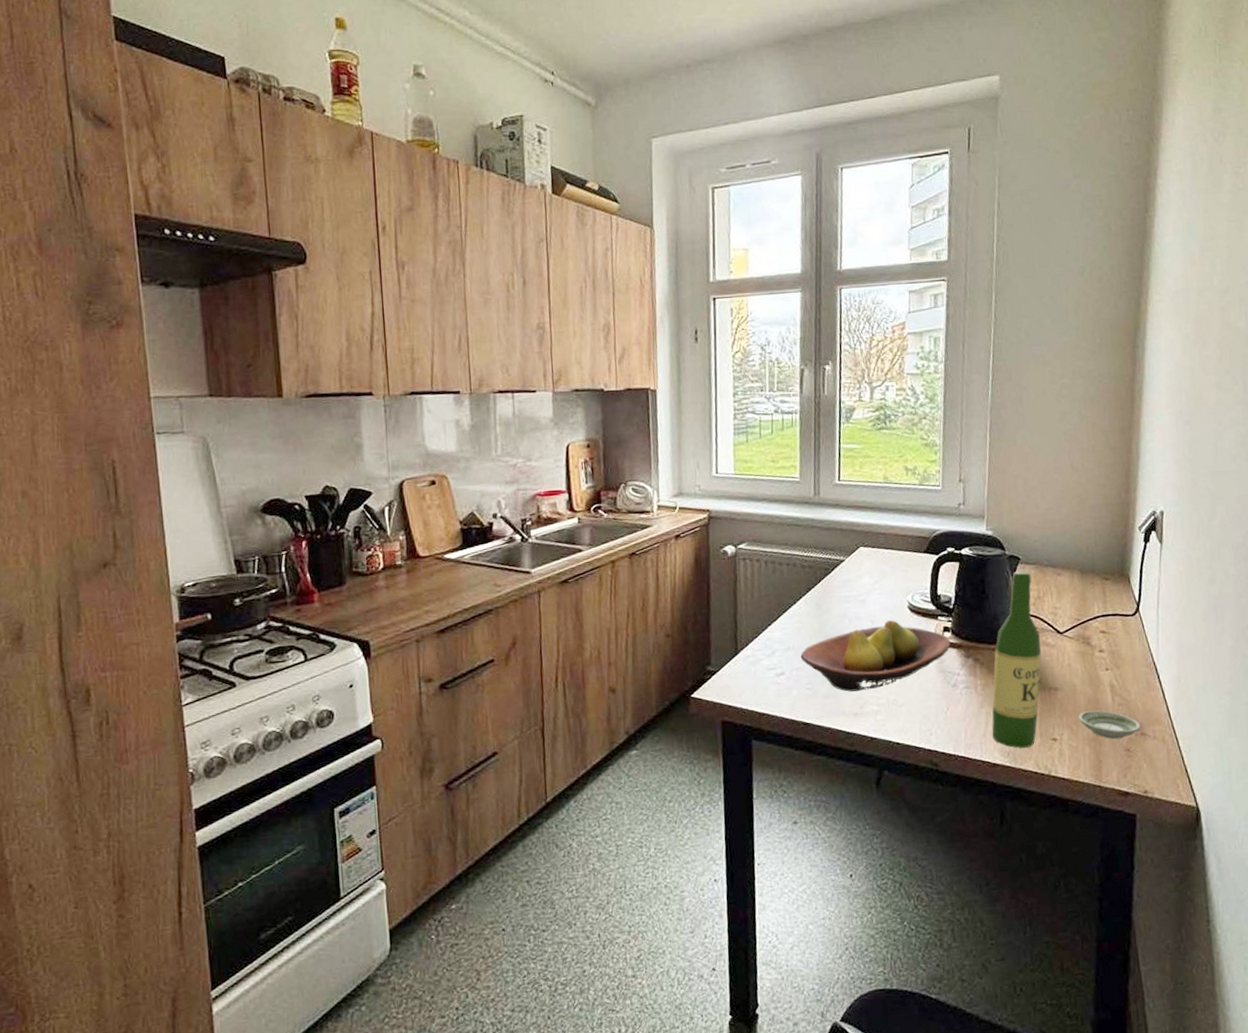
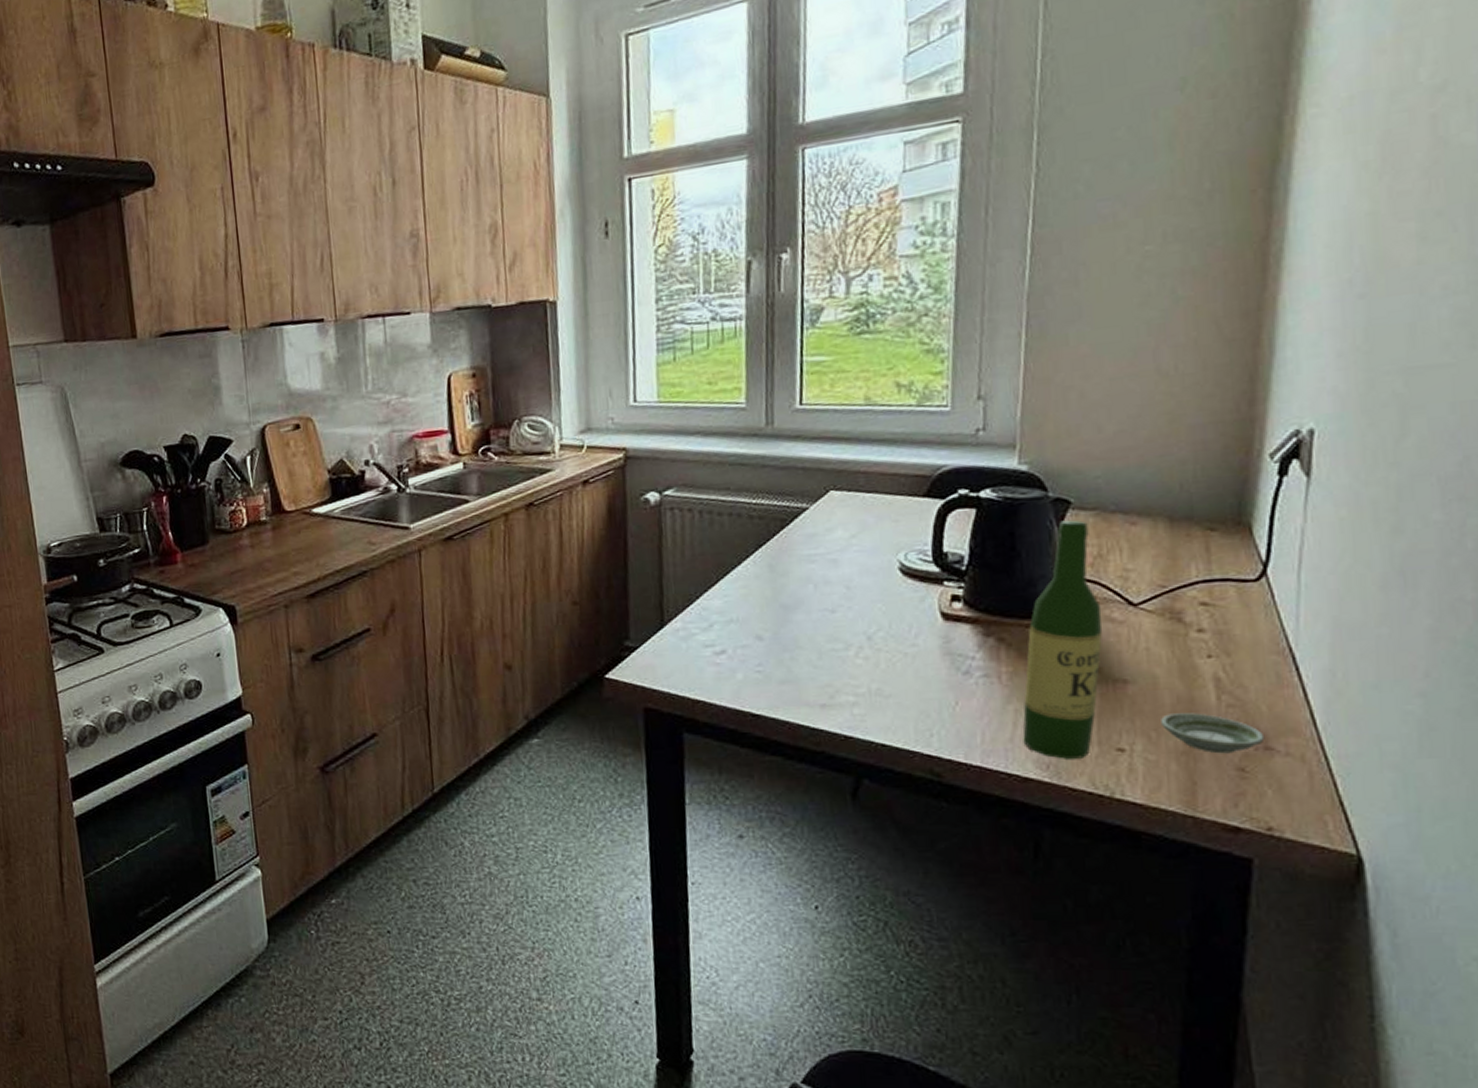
fruit bowl: present [800,619,950,692] -> none [747,585,961,677]

